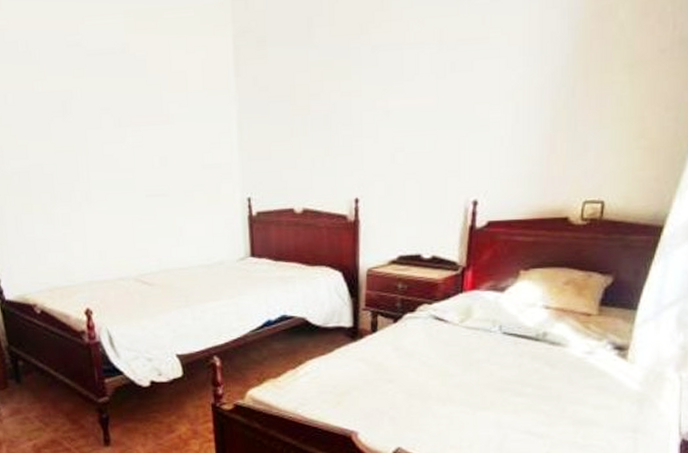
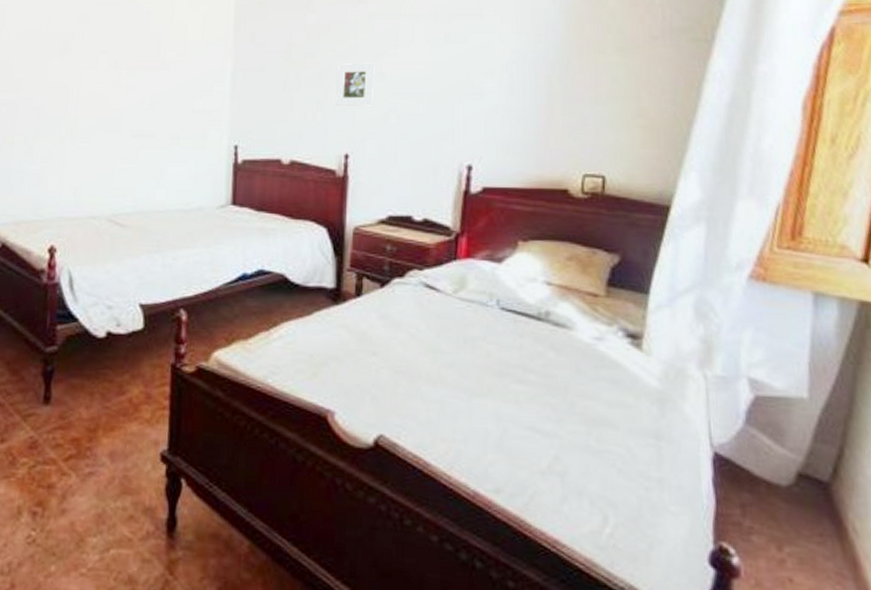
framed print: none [343,100,381,149] -> present [336,62,375,106]

